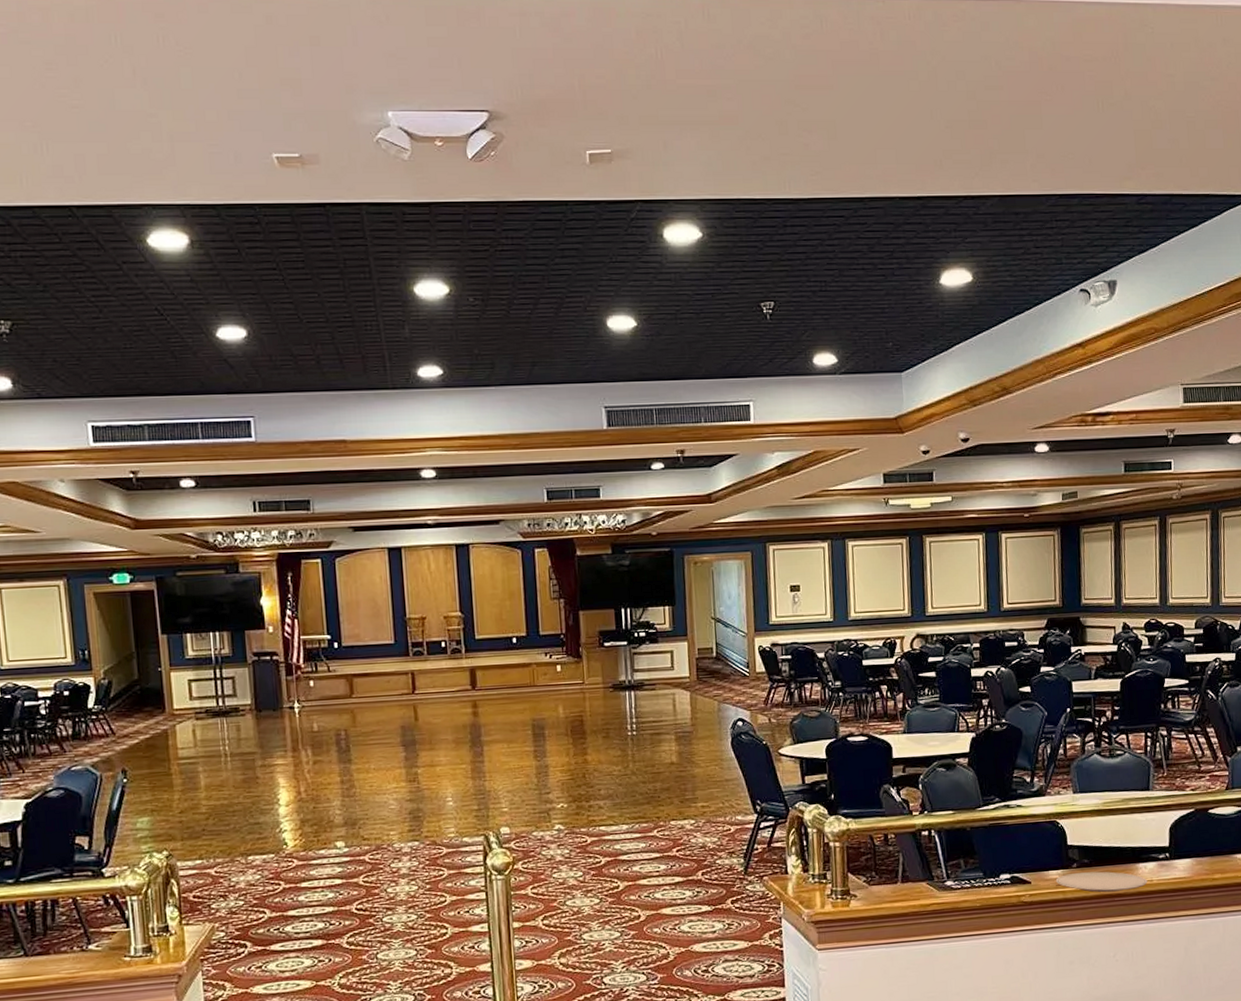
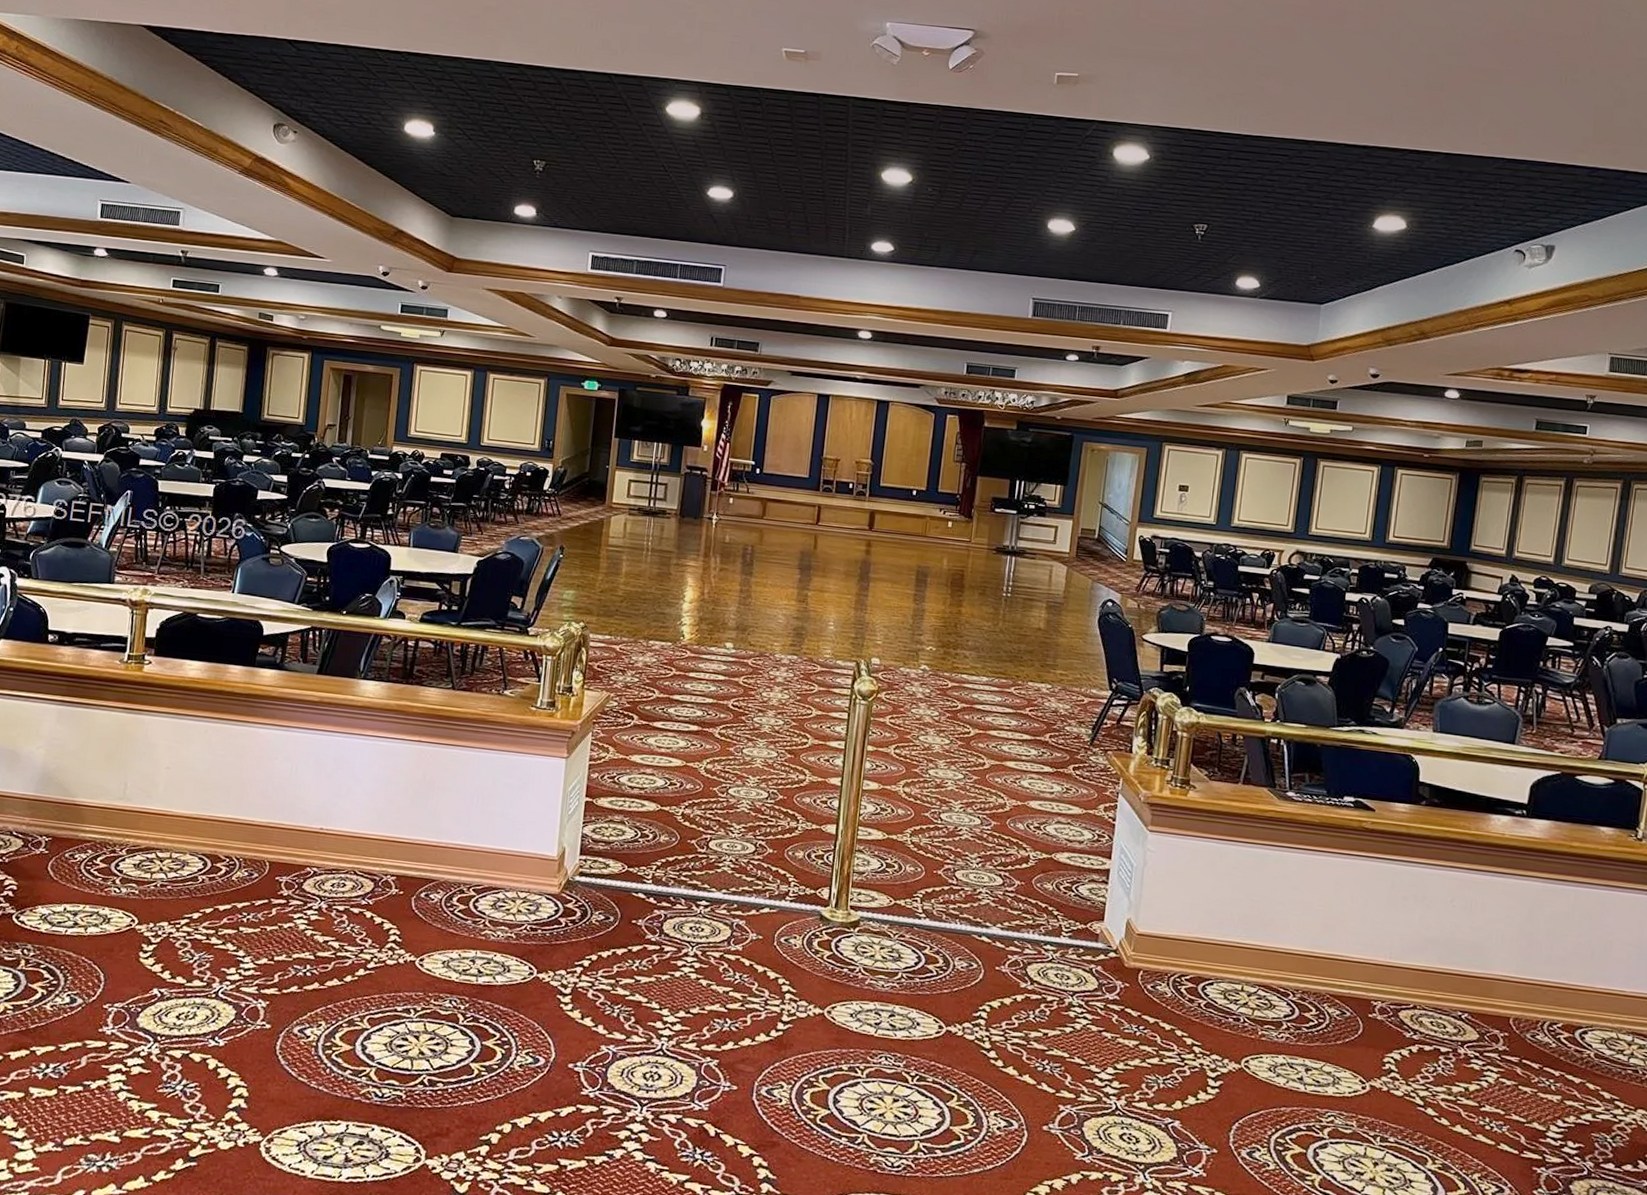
plate: present [1055,871,1148,893] -> none [1401,809,1499,839]

